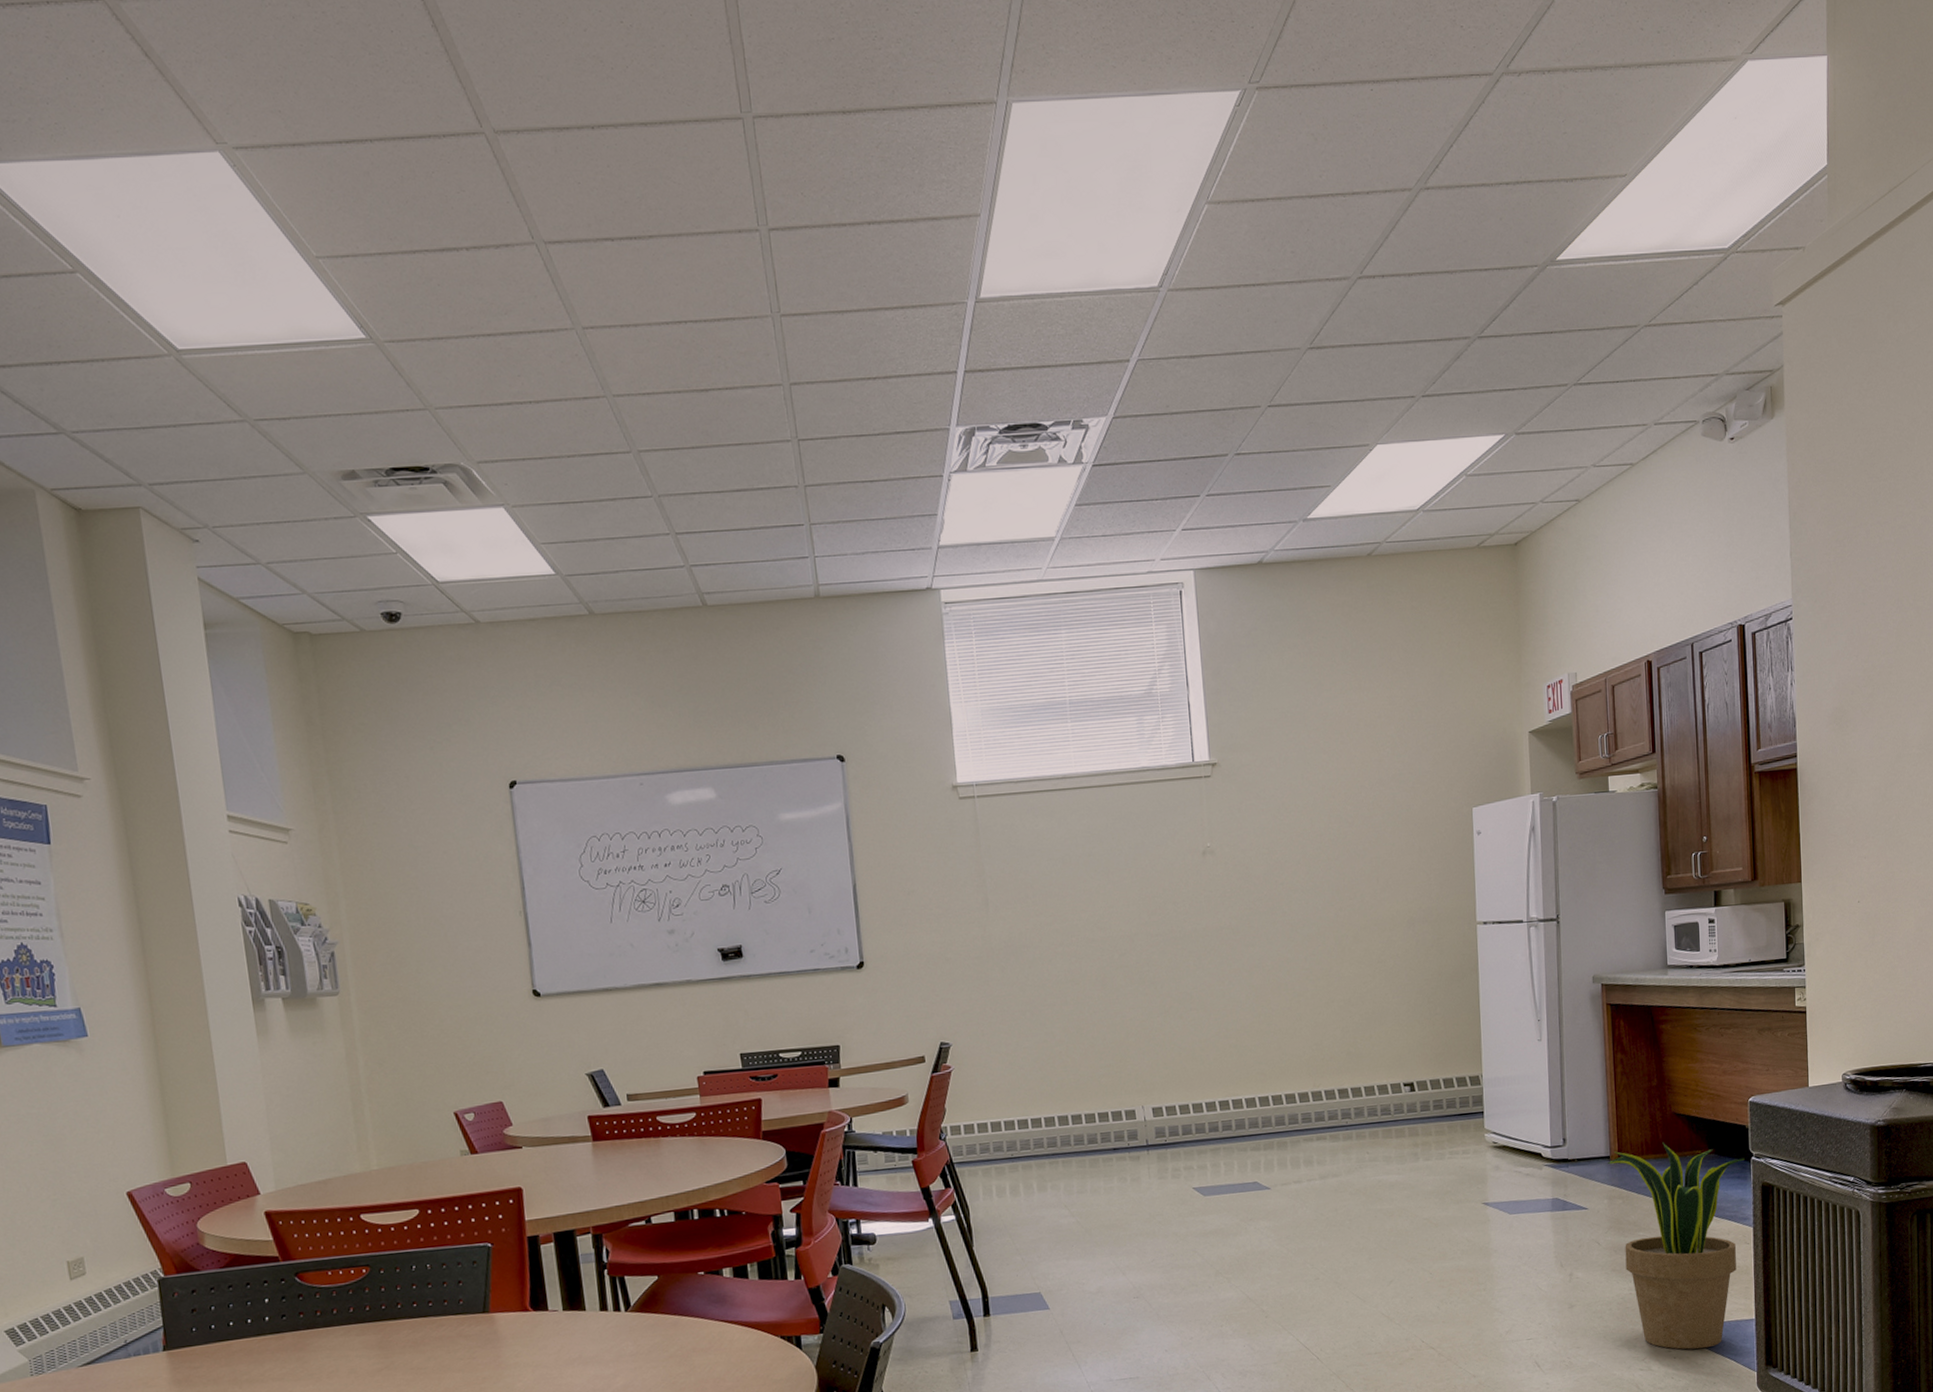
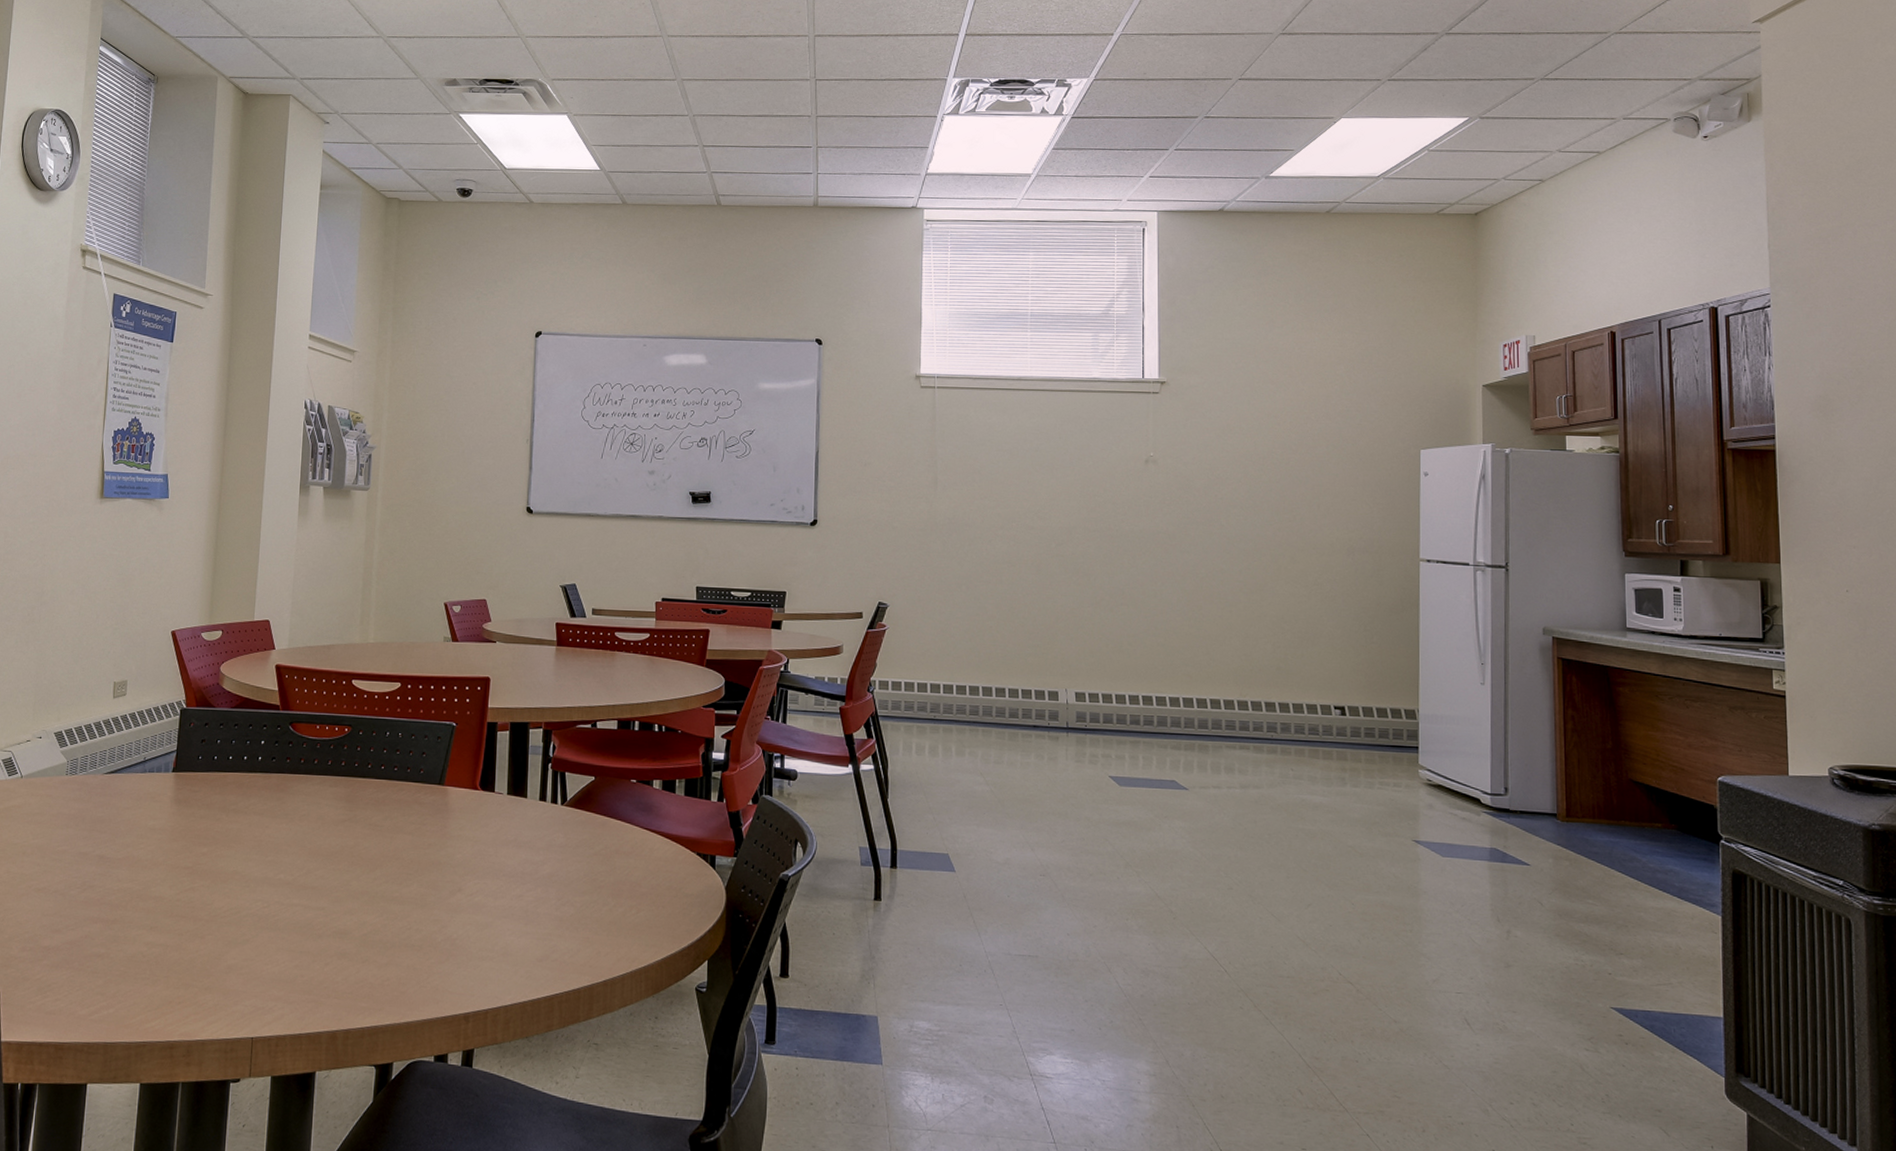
potted plant: present [1608,1142,1745,1350] -> none [1554,808,1712,1040]

